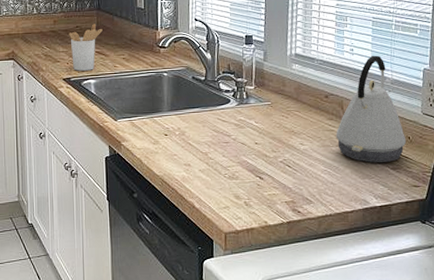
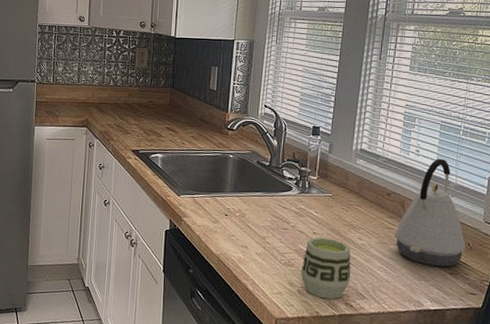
utensil holder: present [69,24,103,71] -> none [141,100,174,145]
cup: none [246,147,296,208] -> present [301,237,351,300]

